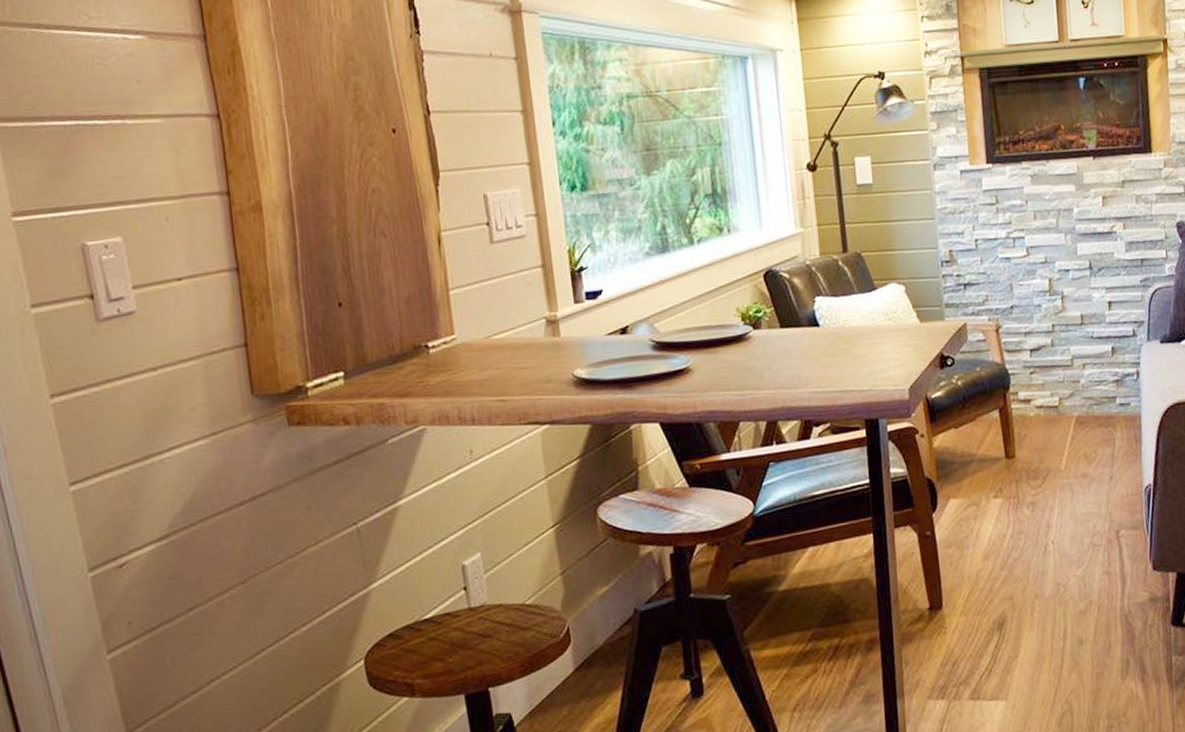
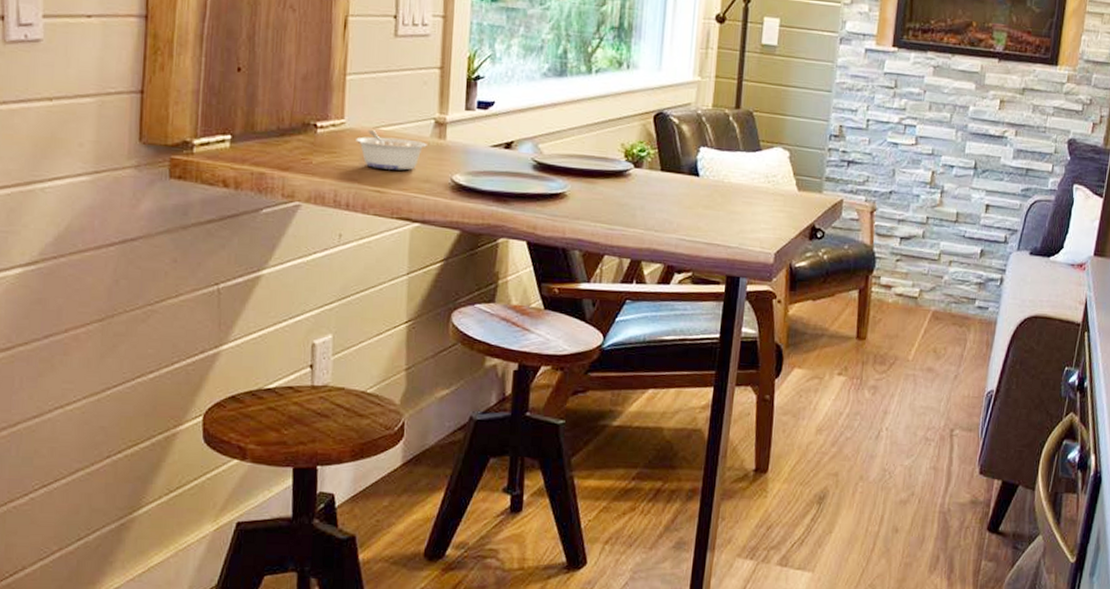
legume: none [470,340,543,378] -> present [356,130,427,171]

